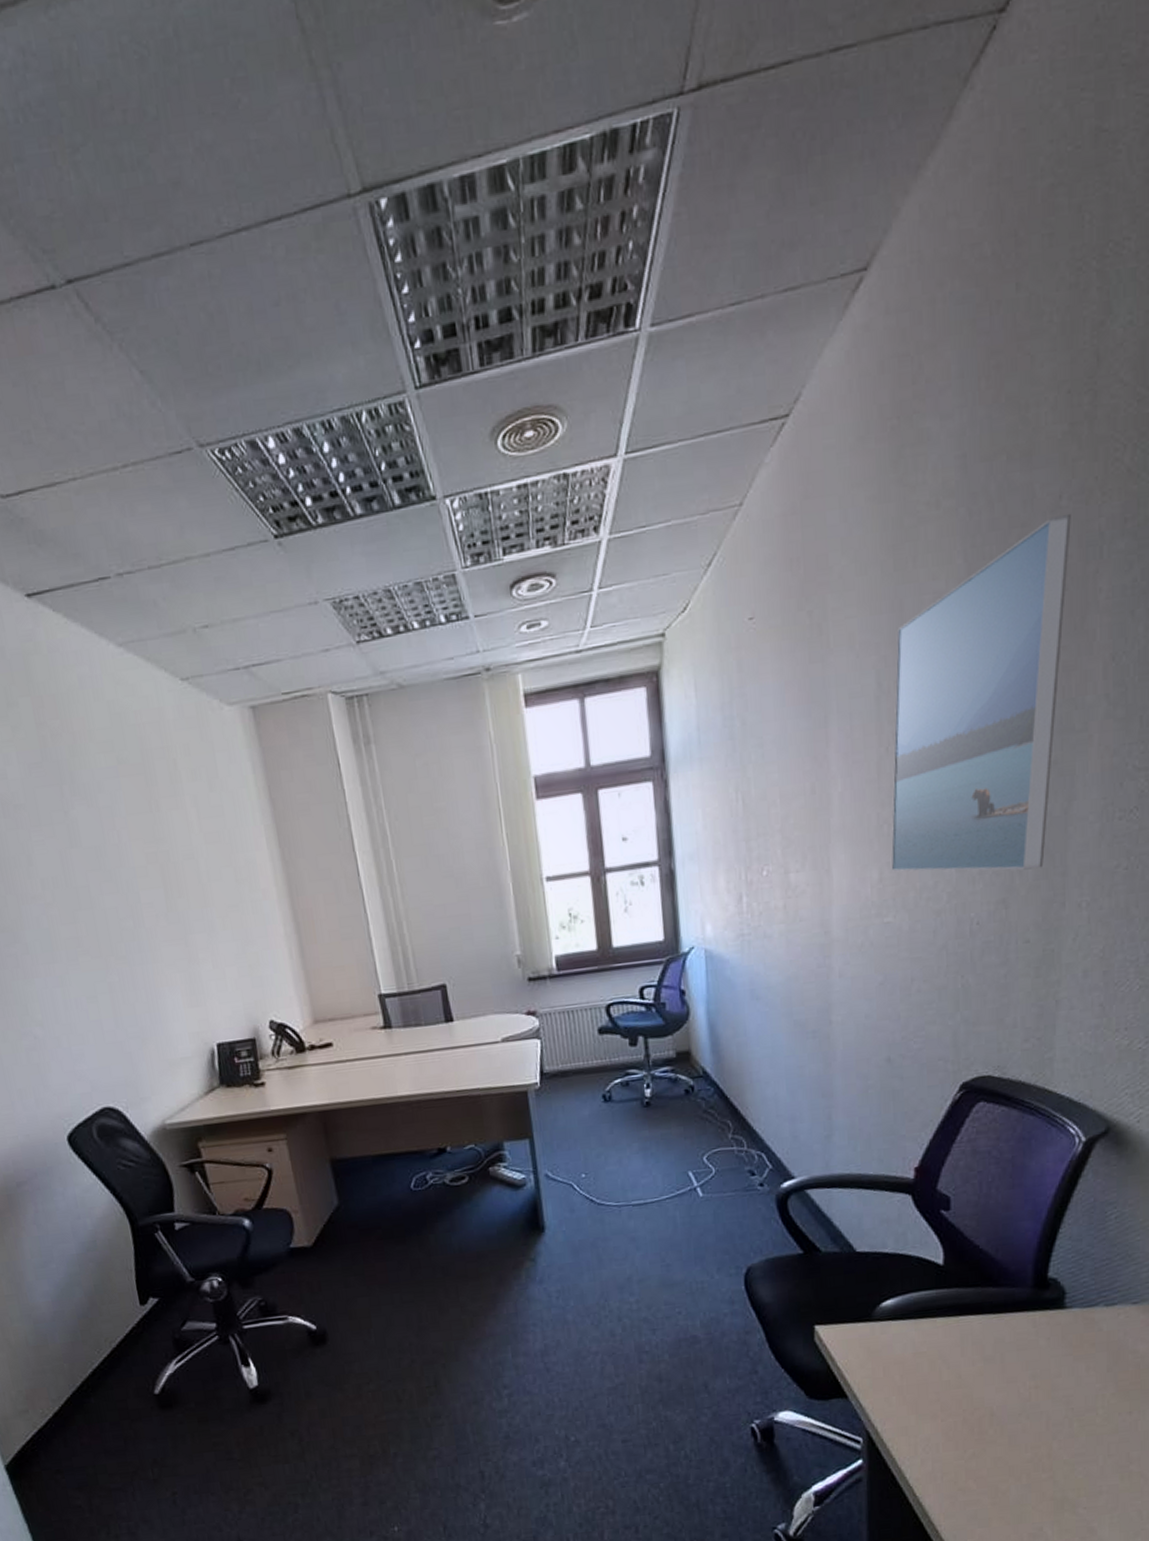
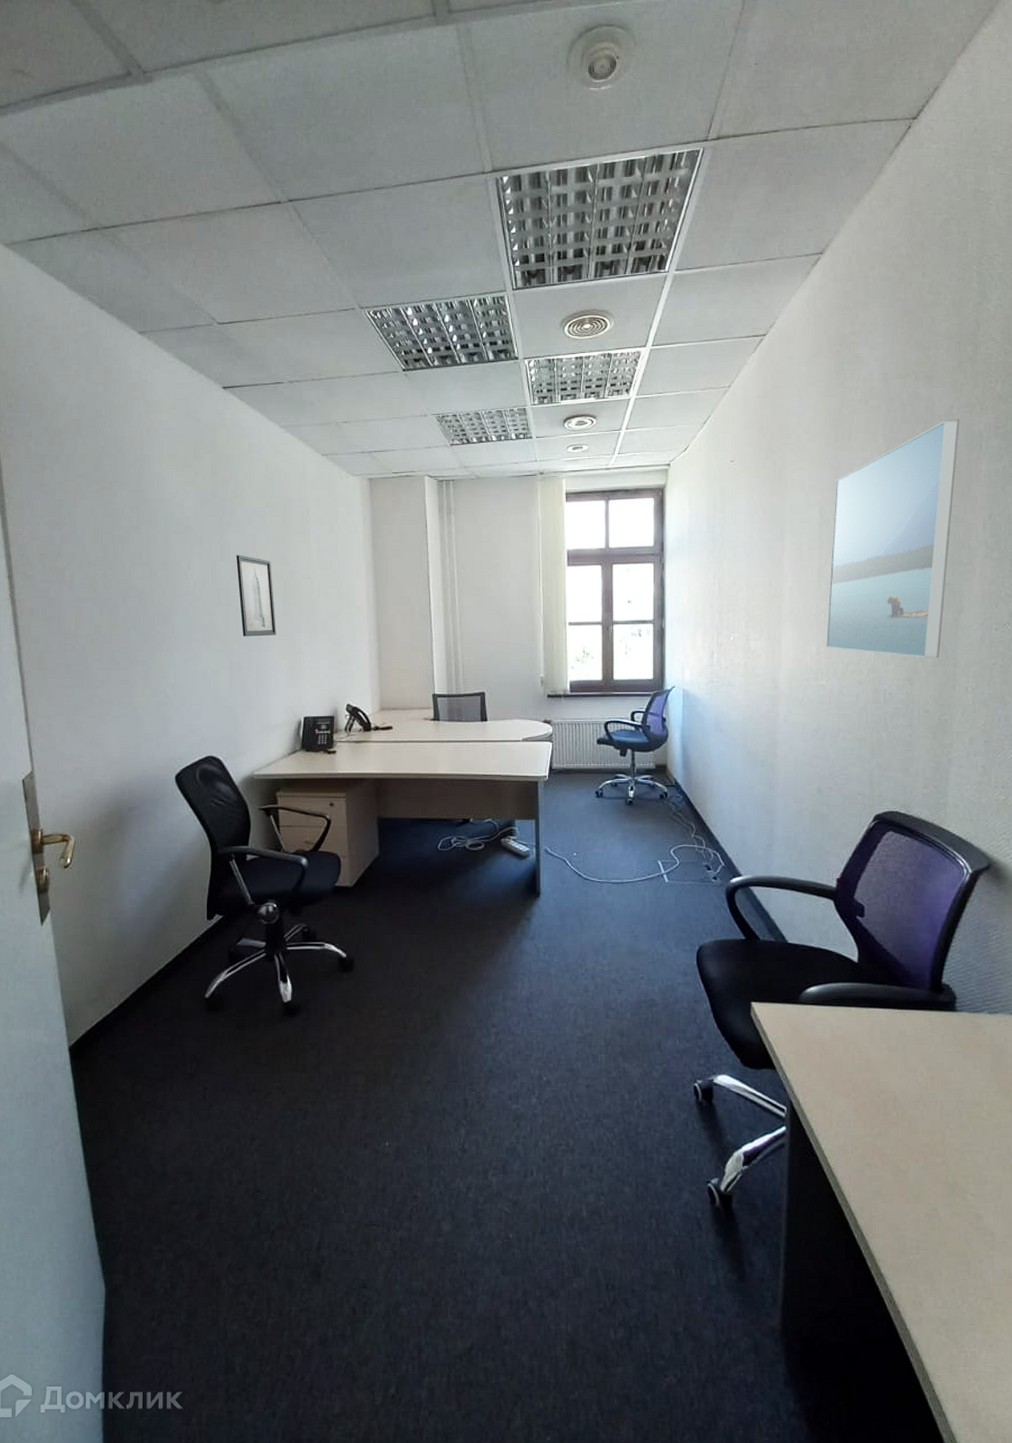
wall art: none [90,836,163,948] -> present [236,555,277,637]

